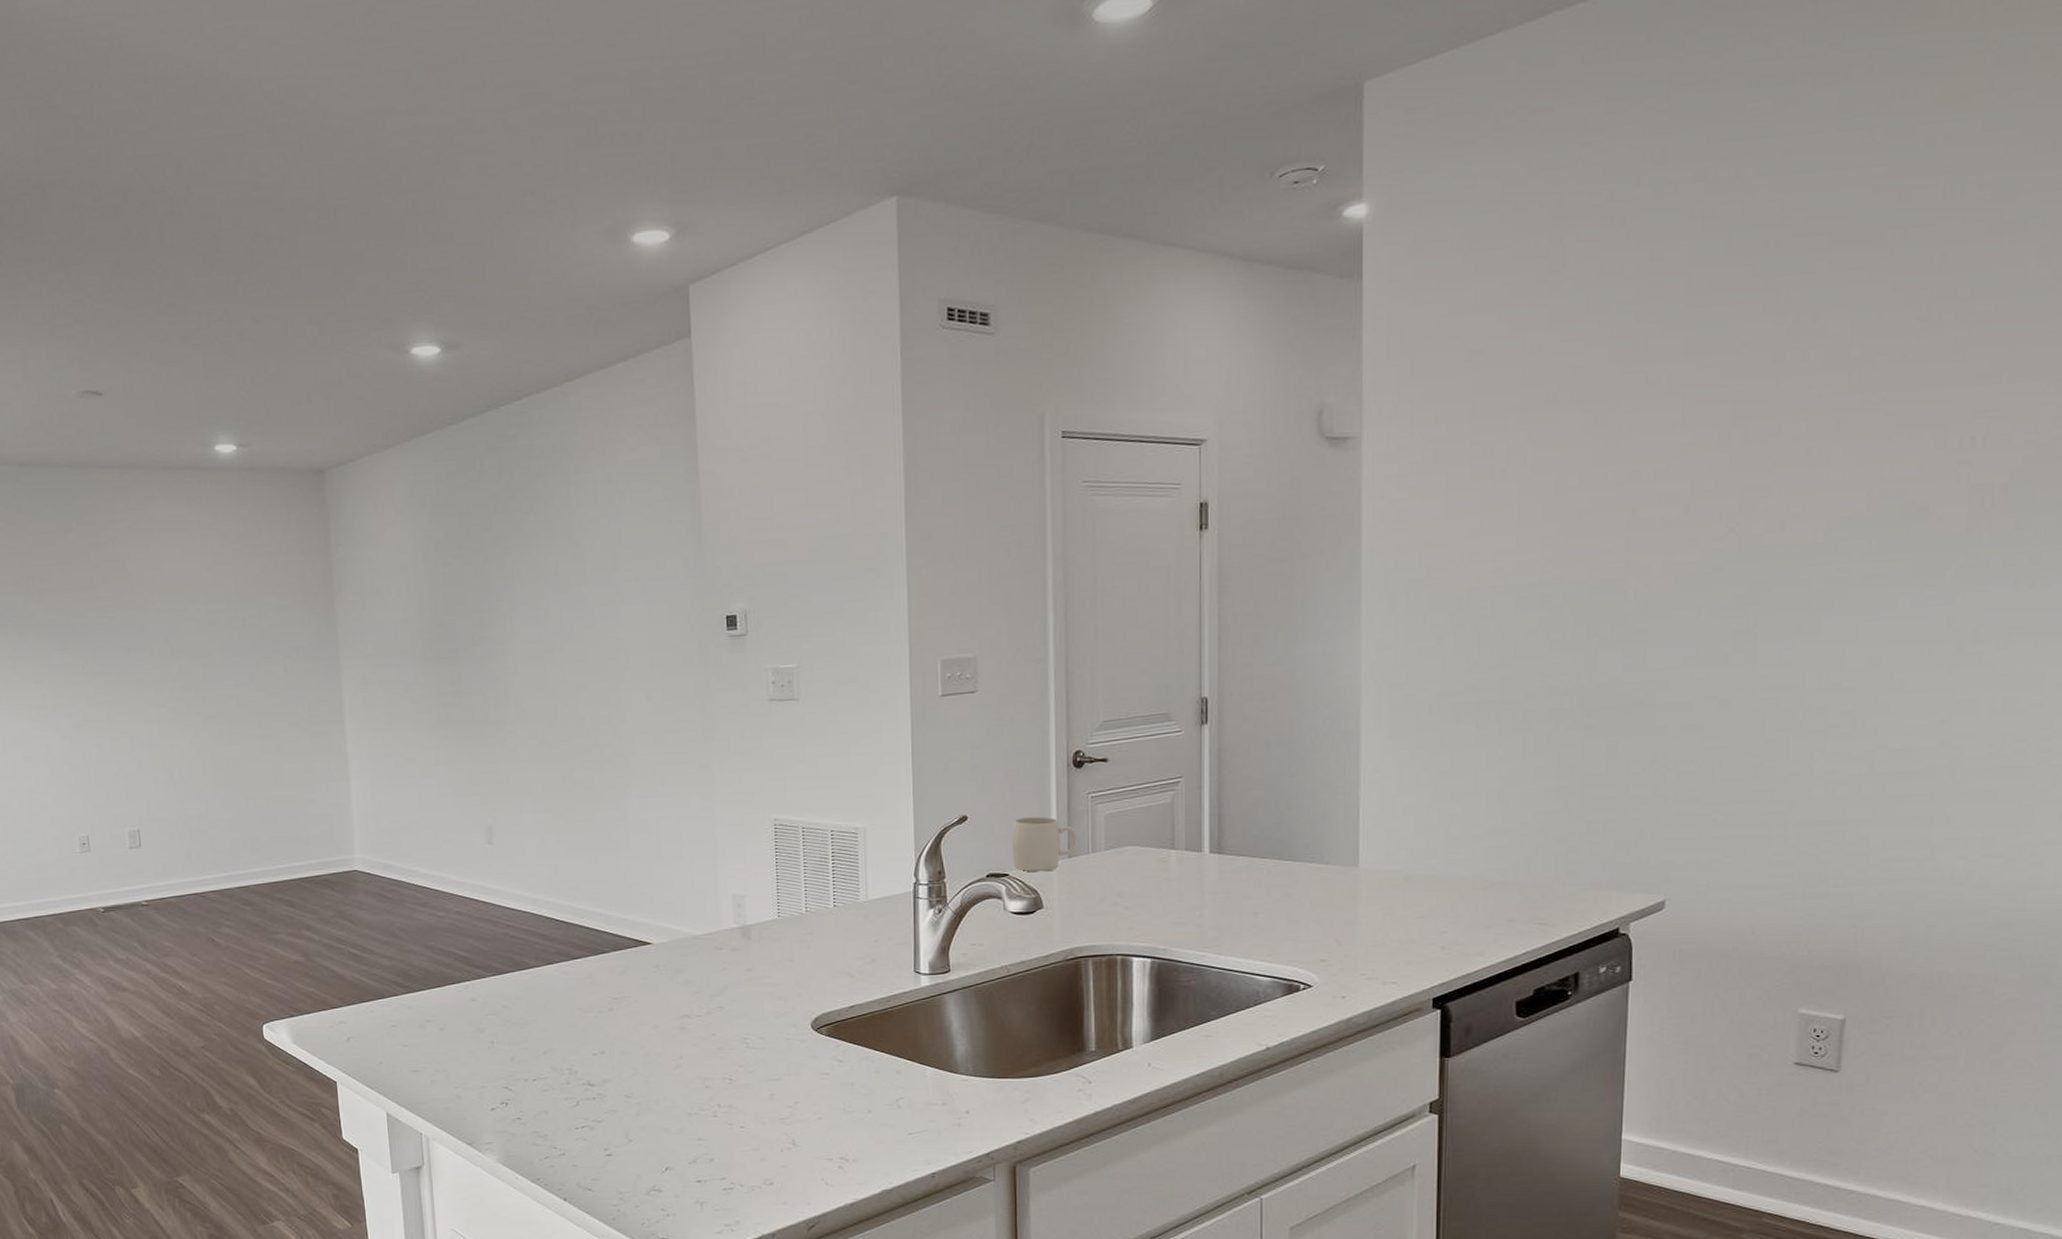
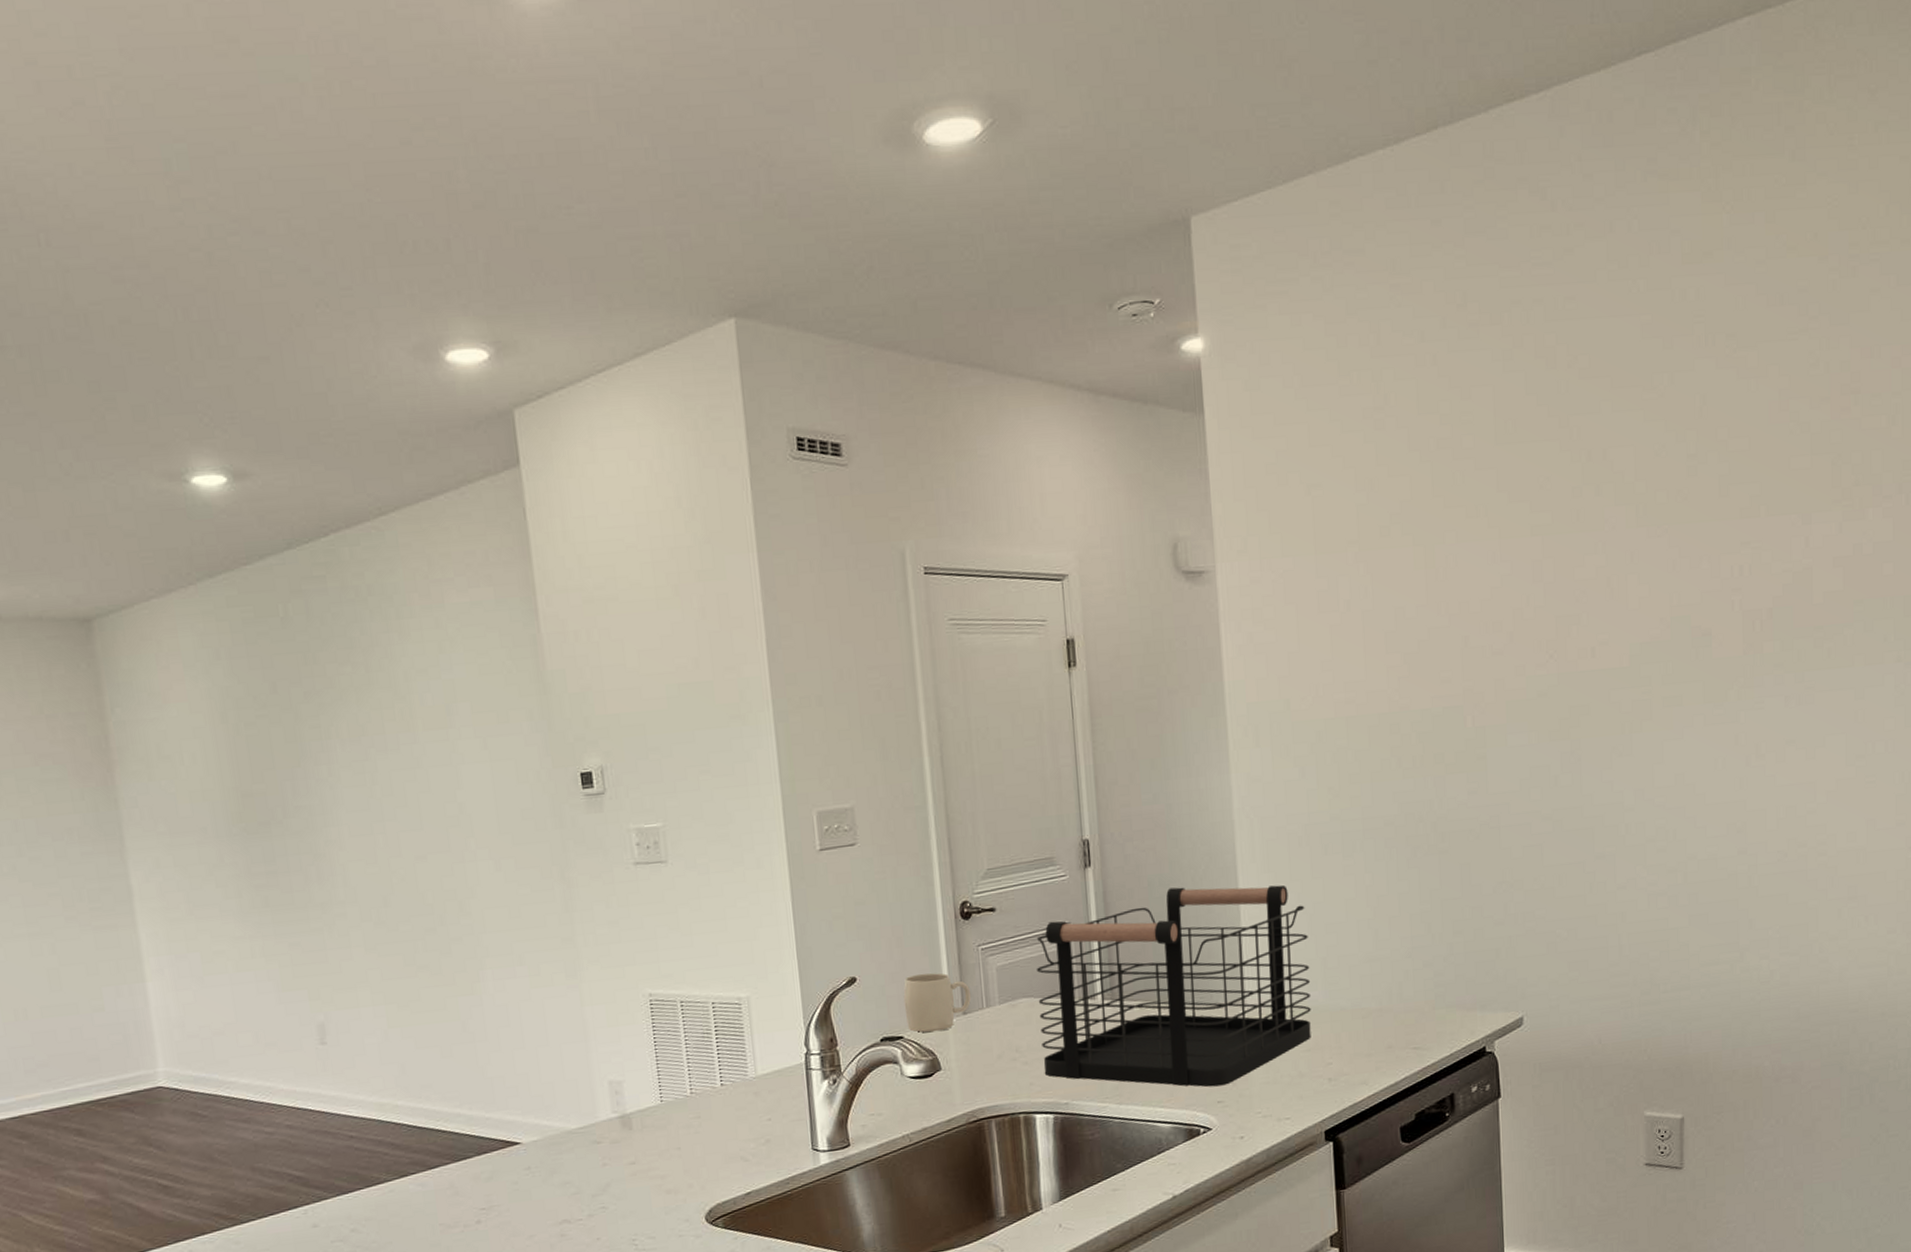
dish rack: none [1144,748,1431,946] -> present [1036,884,1312,1088]

